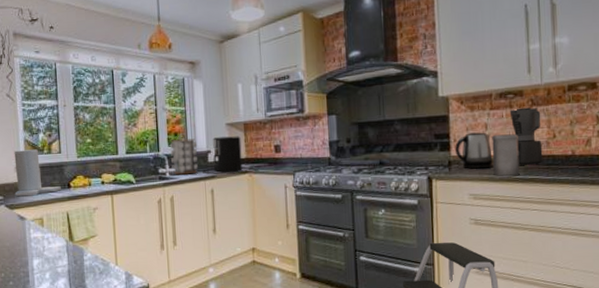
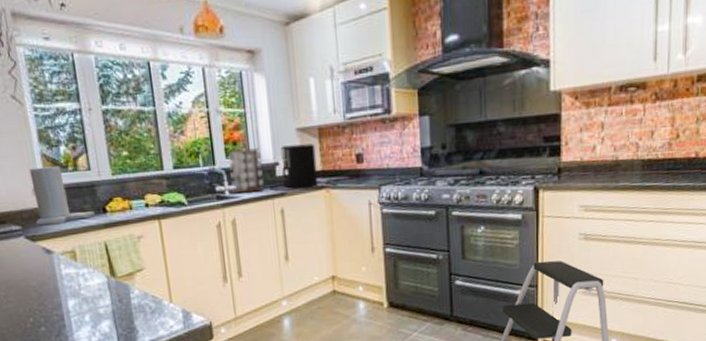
kettle: present [455,131,493,169] -> none [566,132,608,177]
canister: present [492,134,520,177] -> none [608,134,638,185]
blender: present [509,107,543,166] -> none [630,102,665,172]

